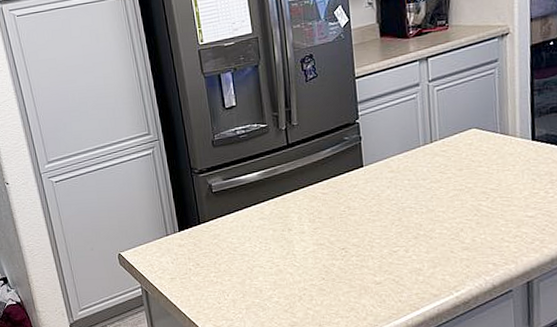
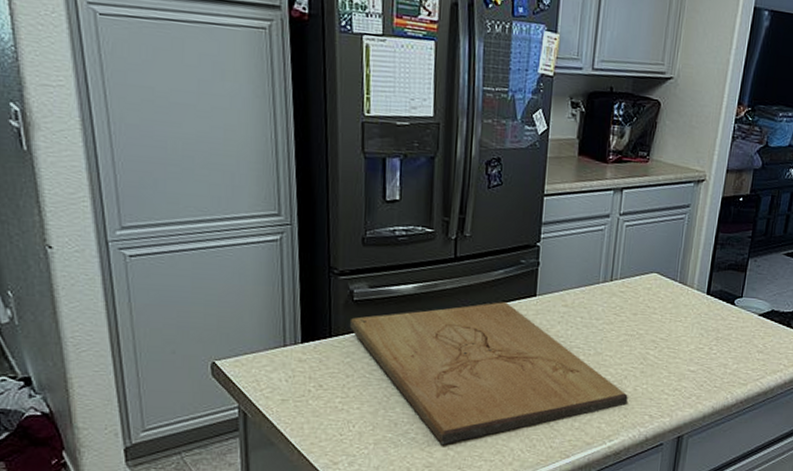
cutting board: none [212,176,468,305] -> present [349,302,628,445]

